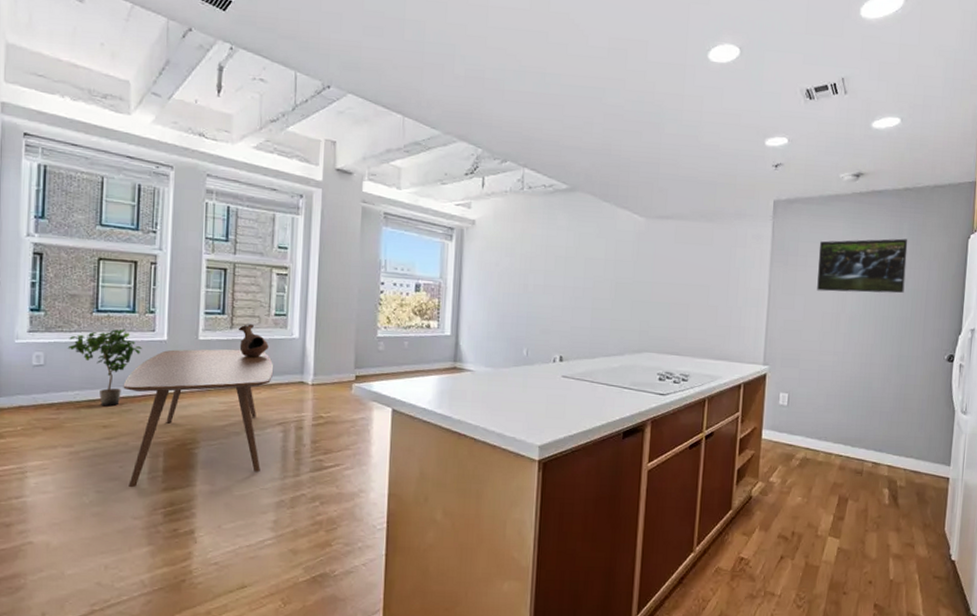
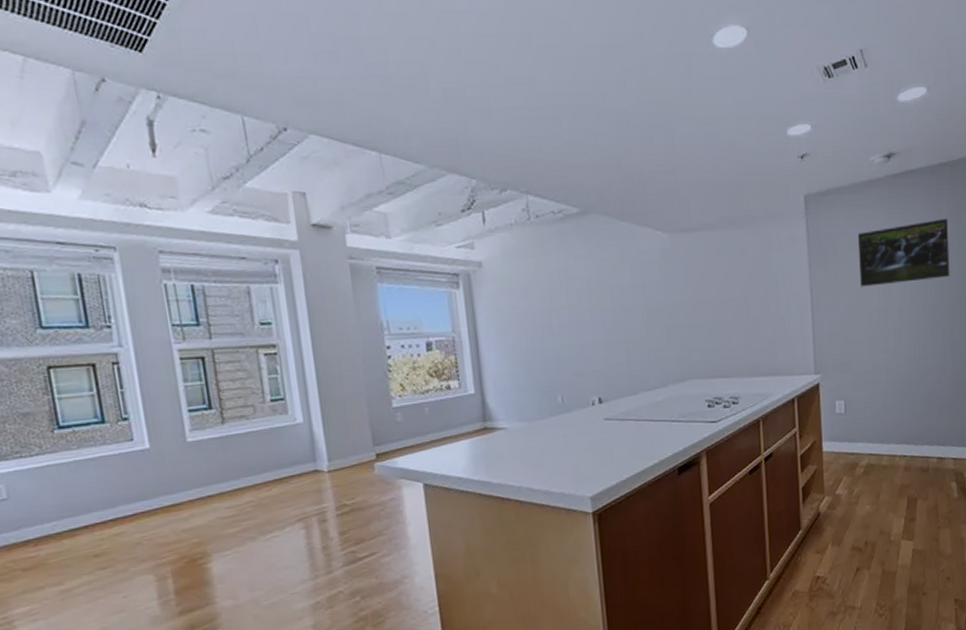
potted plant: present [67,329,142,407] -> none [31,443,122,534]
dining table: present [123,349,274,487] -> none [108,443,287,617]
ceramic jug: present [239,324,269,358] -> none [232,415,271,453]

